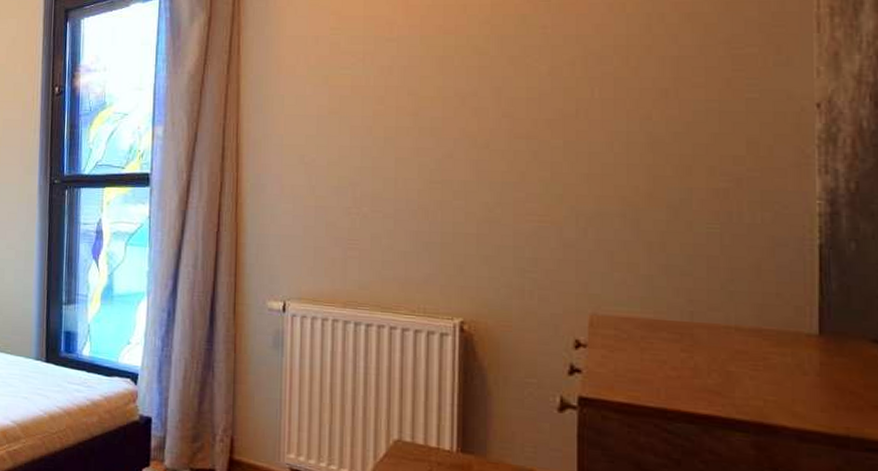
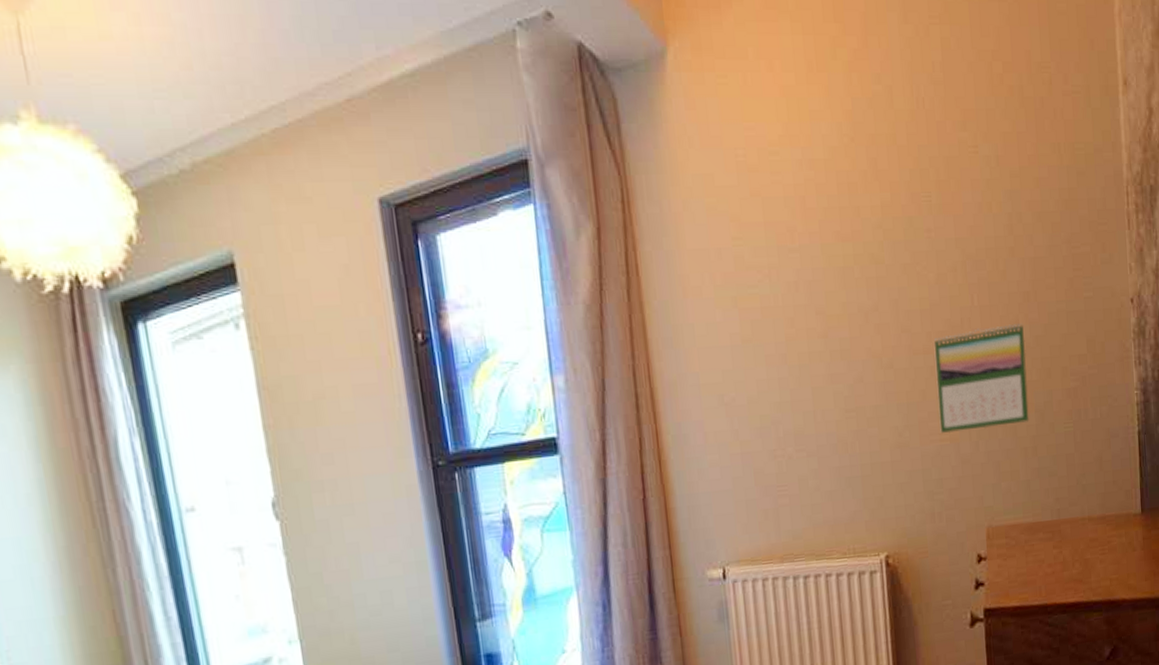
calendar: none [539,119,659,217] -> present [933,324,1029,434]

